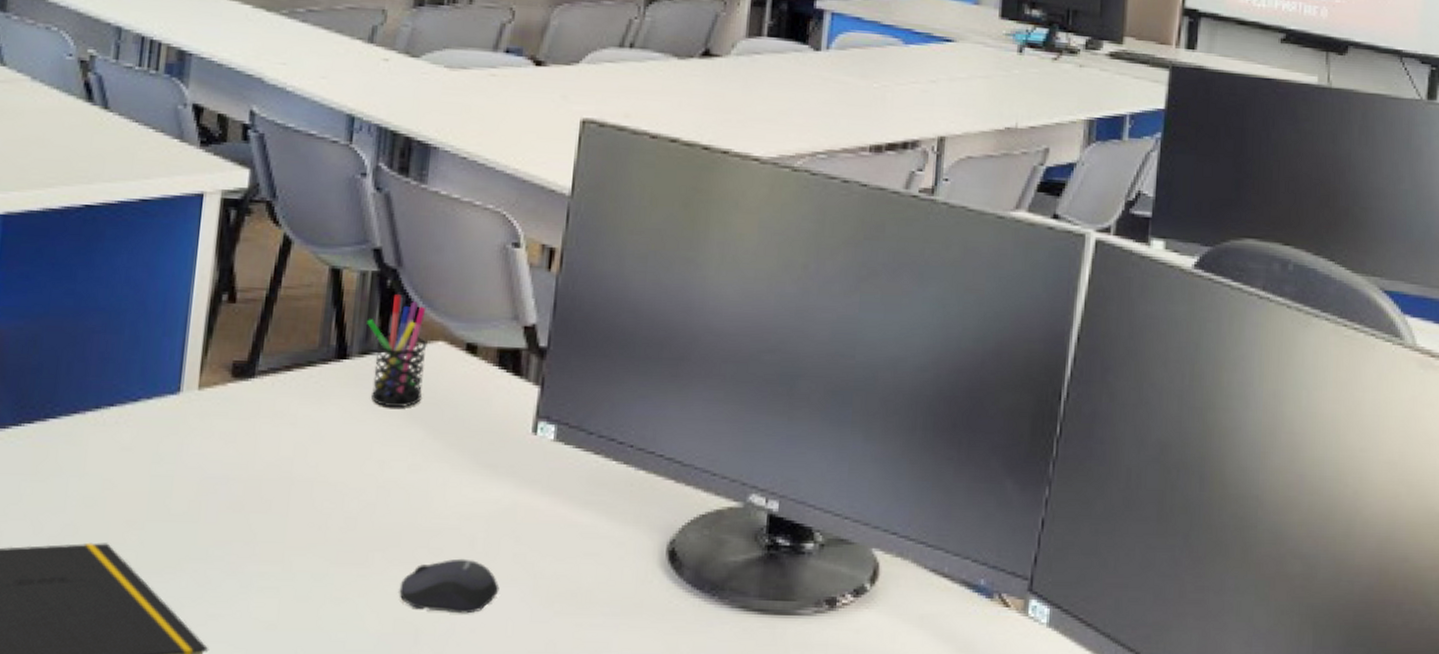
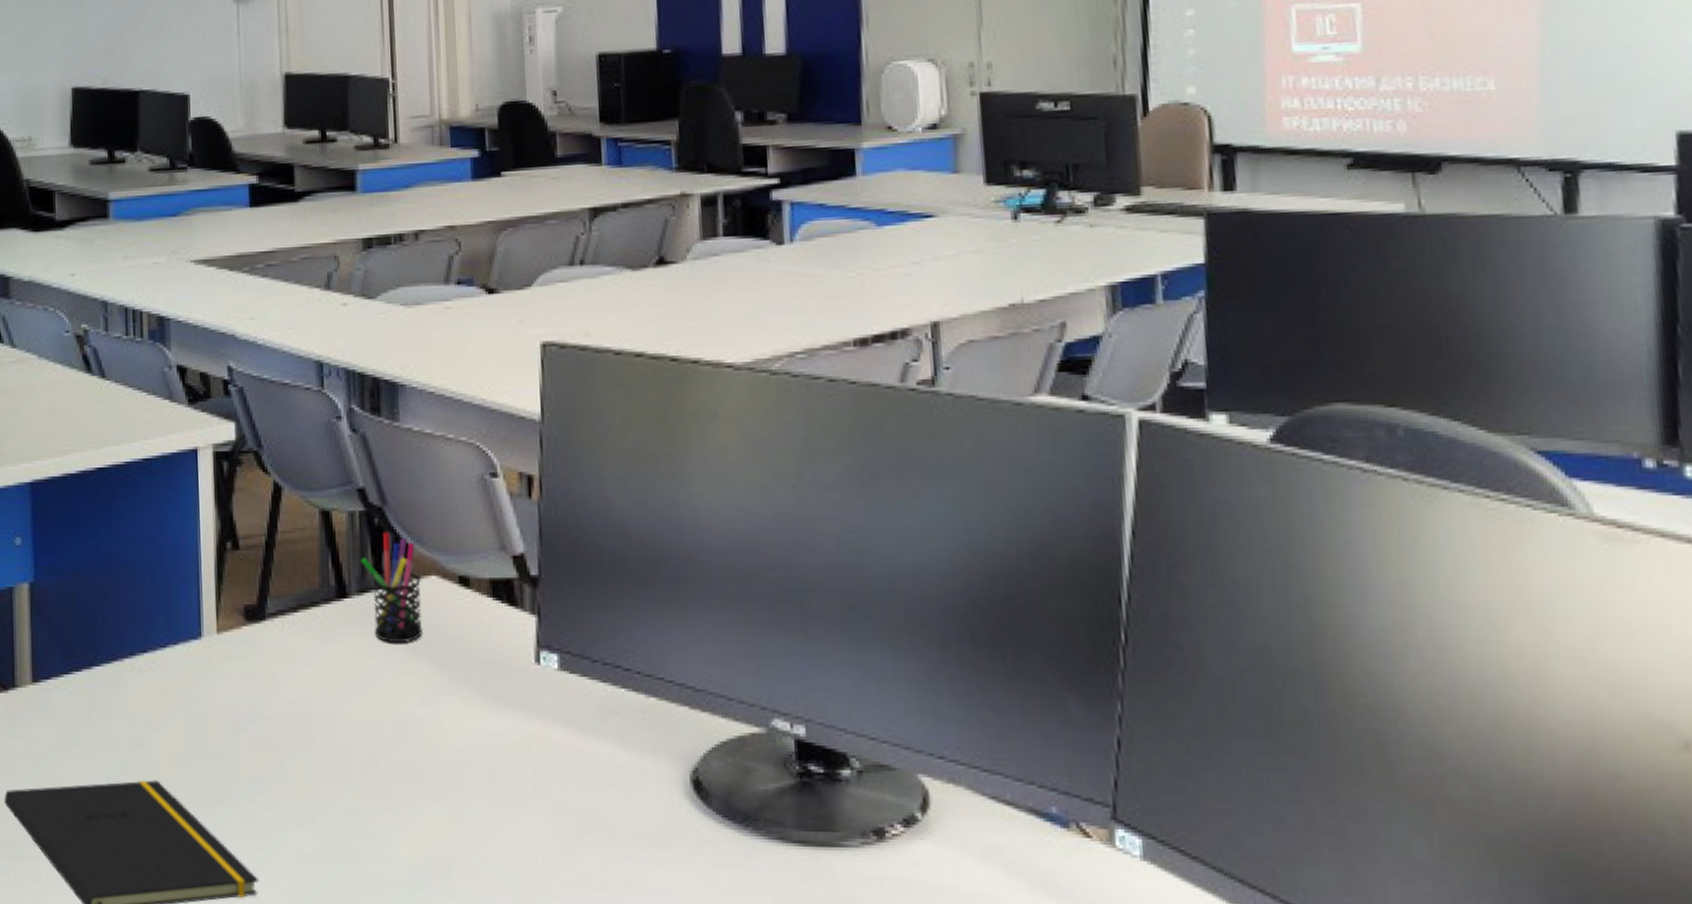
computer mouse: present [399,558,500,614] -> none [426,790,524,846]

